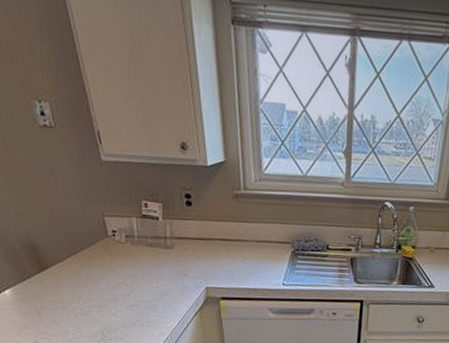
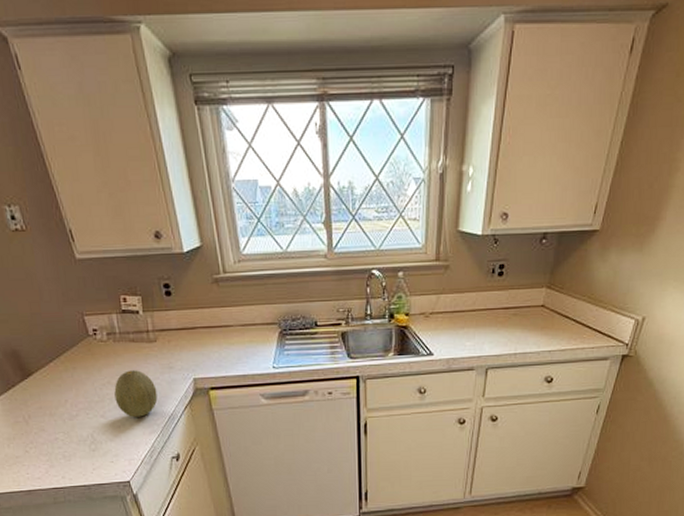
fruit: none [128,273,169,319] -> present [114,370,158,417]

